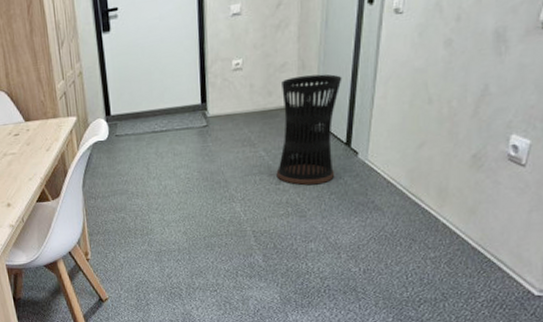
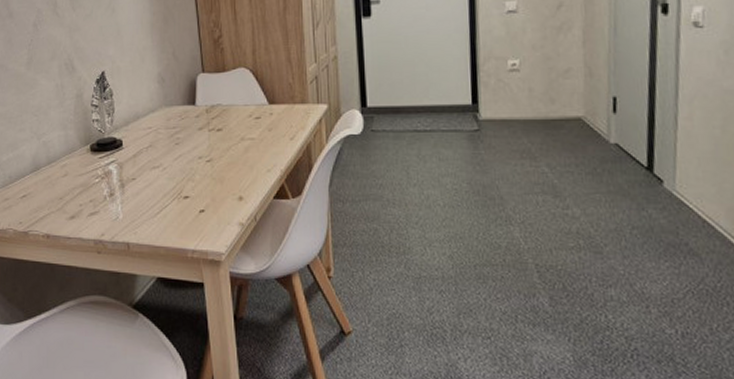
umbrella stand: present [276,74,342,186] -> none [563,85,638,215]

